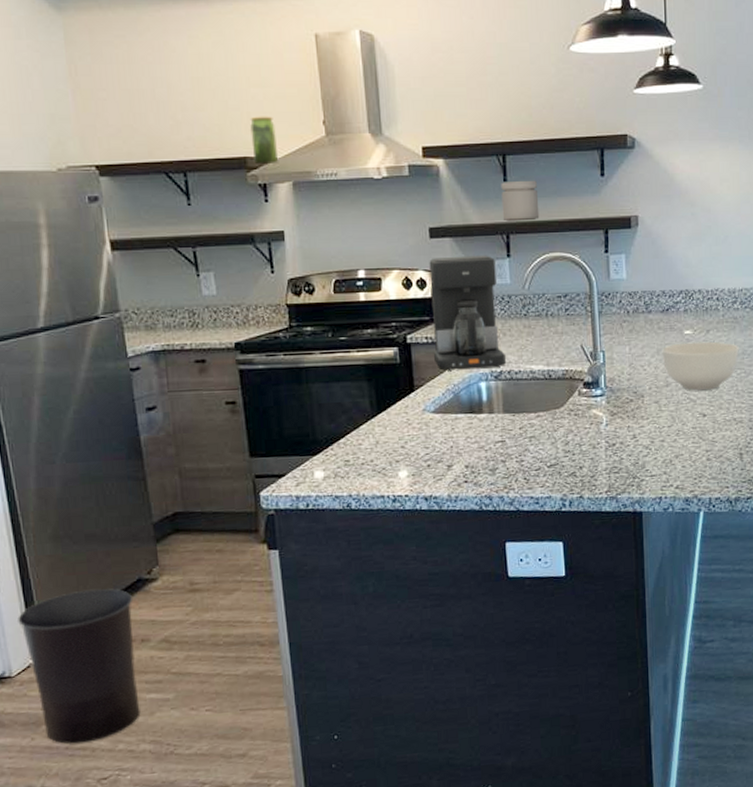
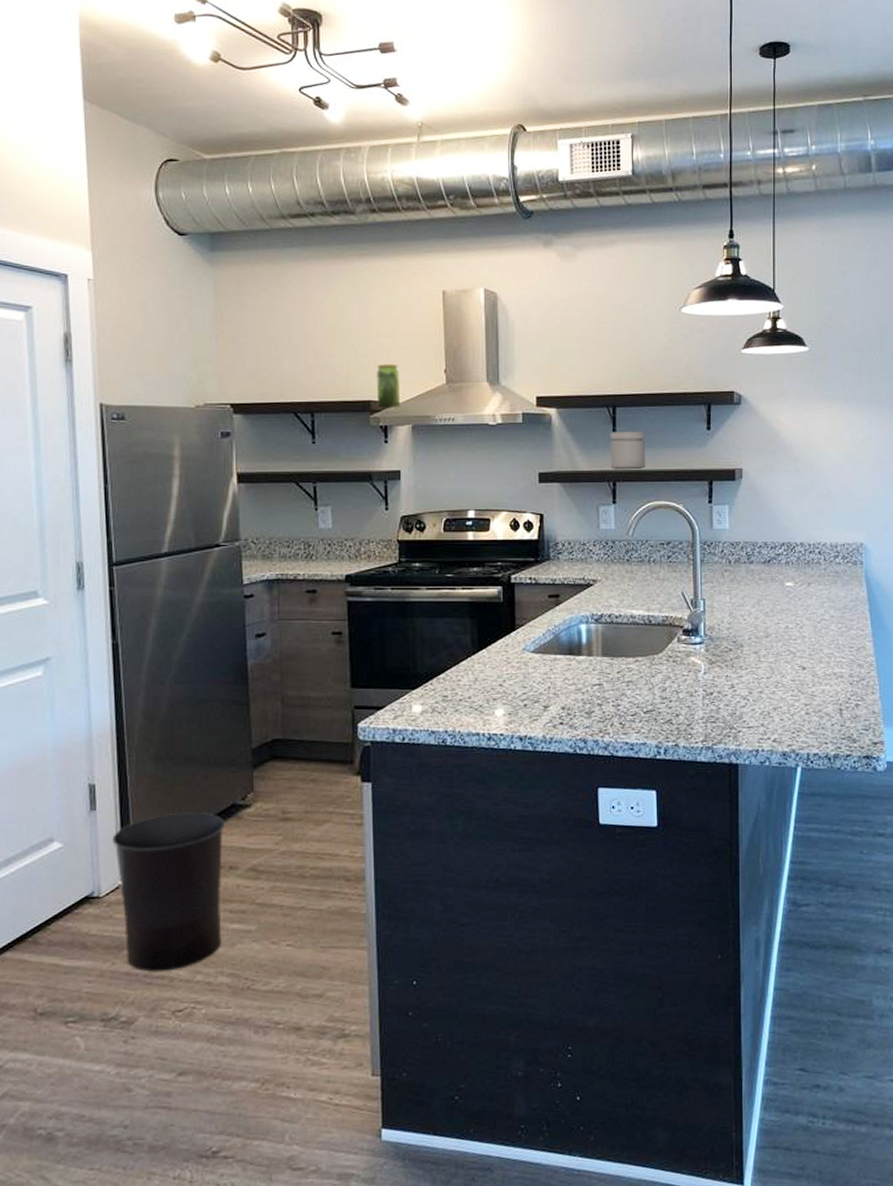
coffee maker: present [429,255,506,371] -> none [536,501,607,611]
bowl: present [662,341,739,391] -> none [762,594,840,643]

